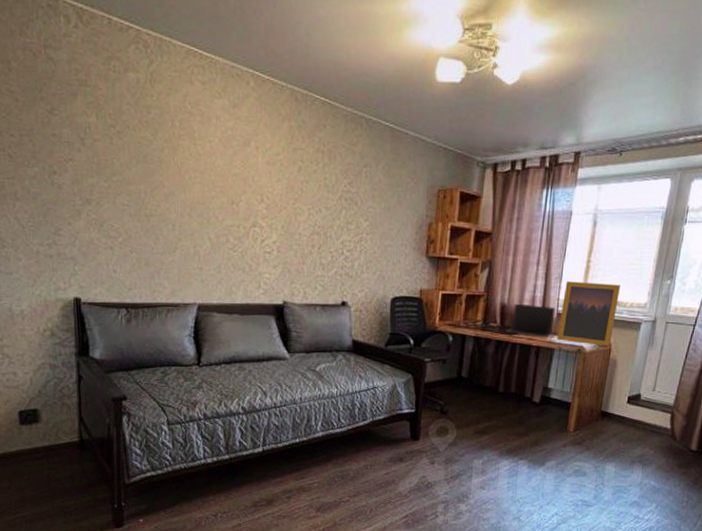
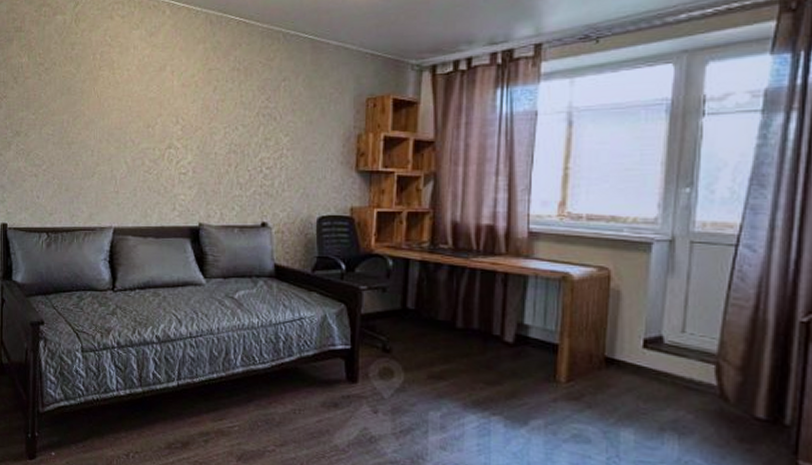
laptop computer: present [505,303,556,339] -> none [459,221,526,264]
picture frame: present [557,281,620,347] -> none [531,193,615,274]

